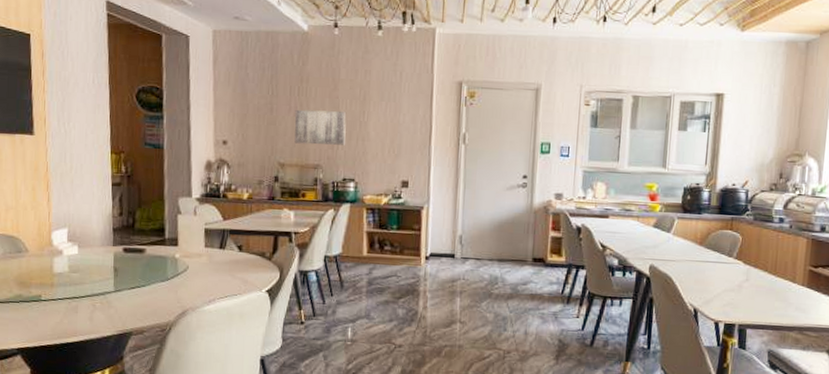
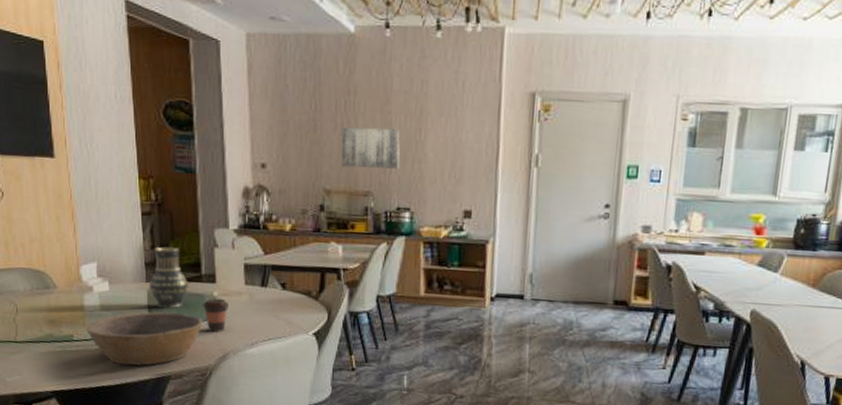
bowl: none [53,273,165,323] -> present [85,312,203,366]
vase: none [116,214,153,270] -> present [150,246,188,309]
coffee cup: none [164,260,189,291] -> present [202,298,228,332]

